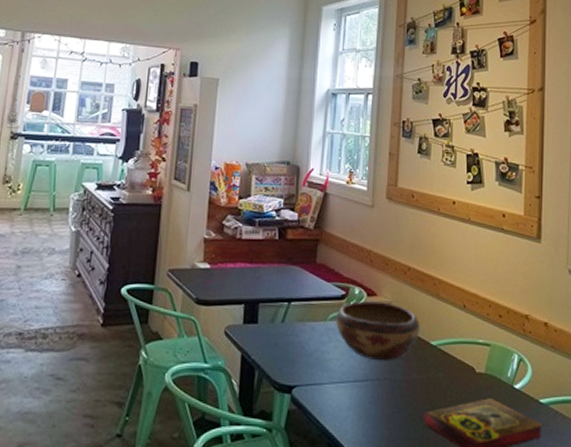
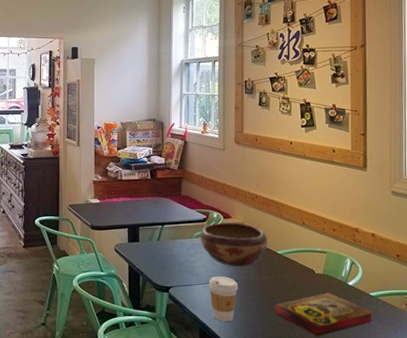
coffee cup: none [343,373,381,435] -> present [209,277,238,321]

